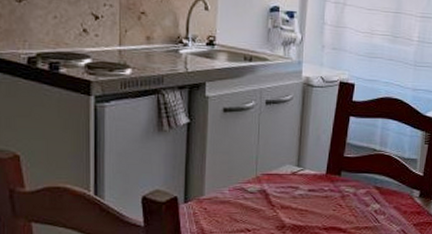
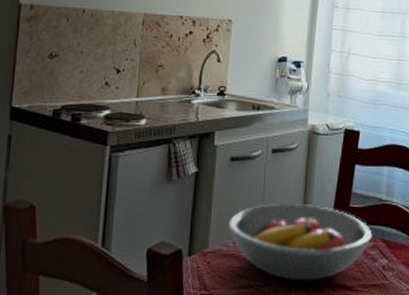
fruit bowl: none [223,152,366,224] -> present [228,202,373,281]

